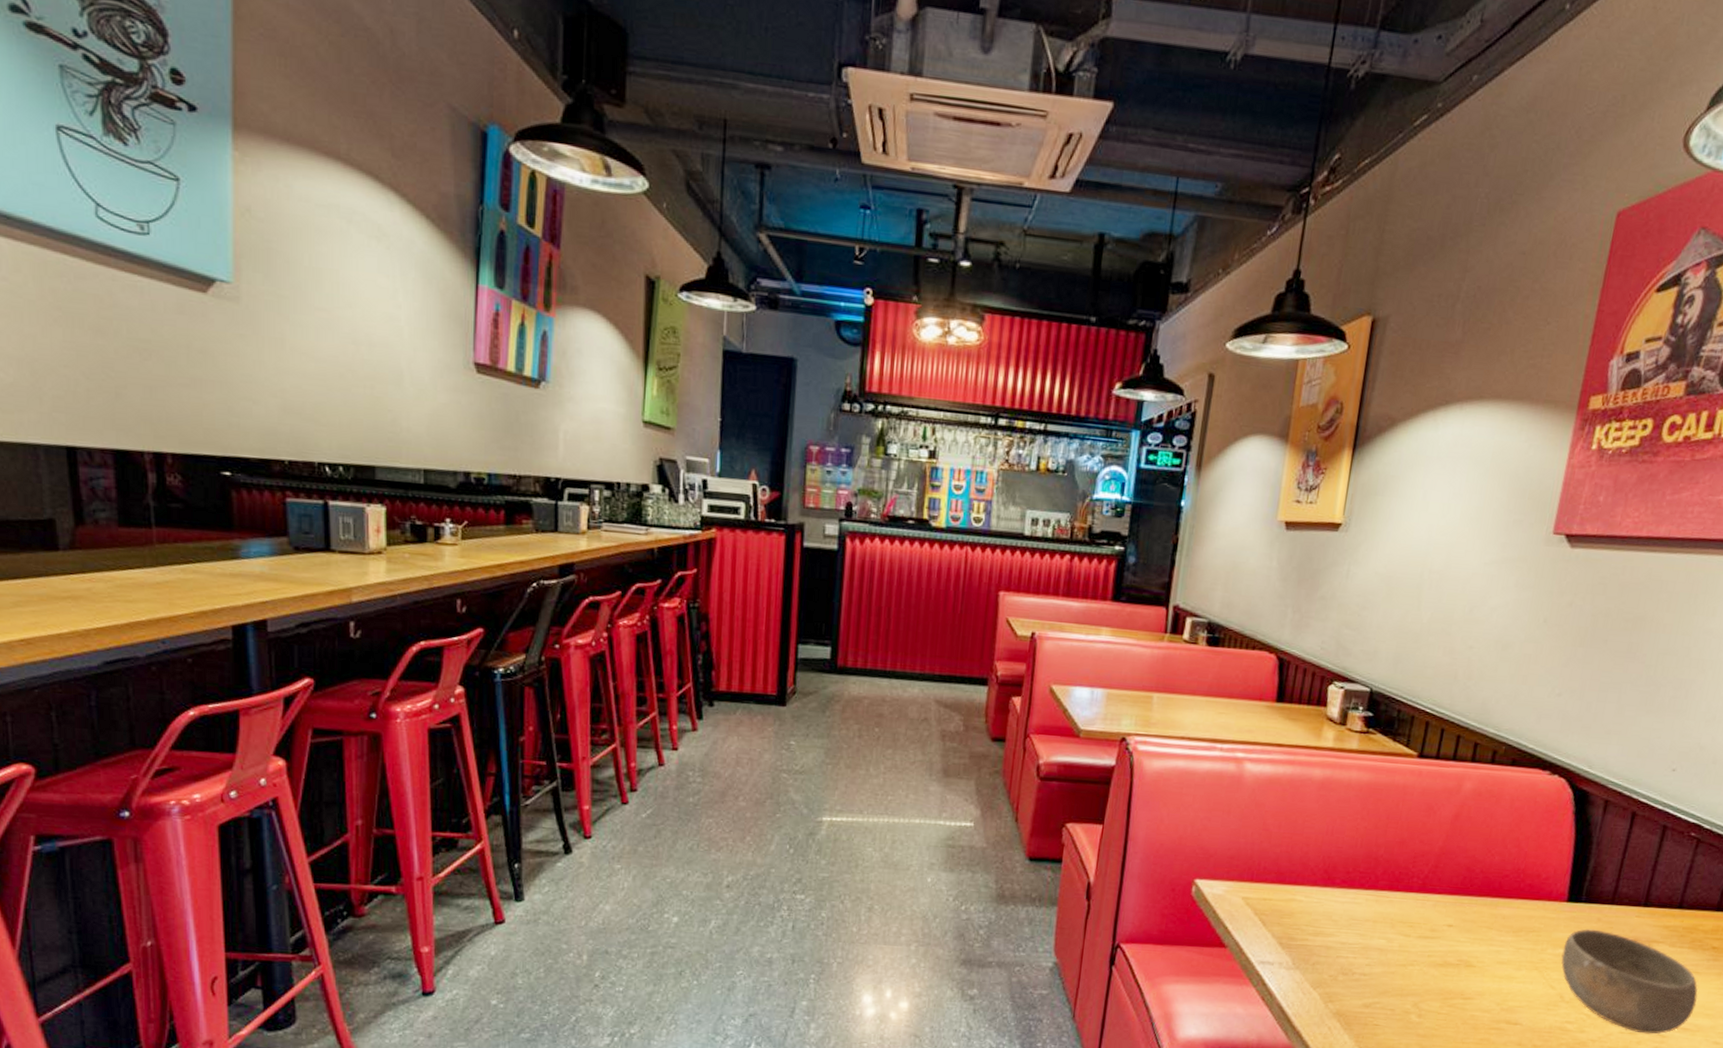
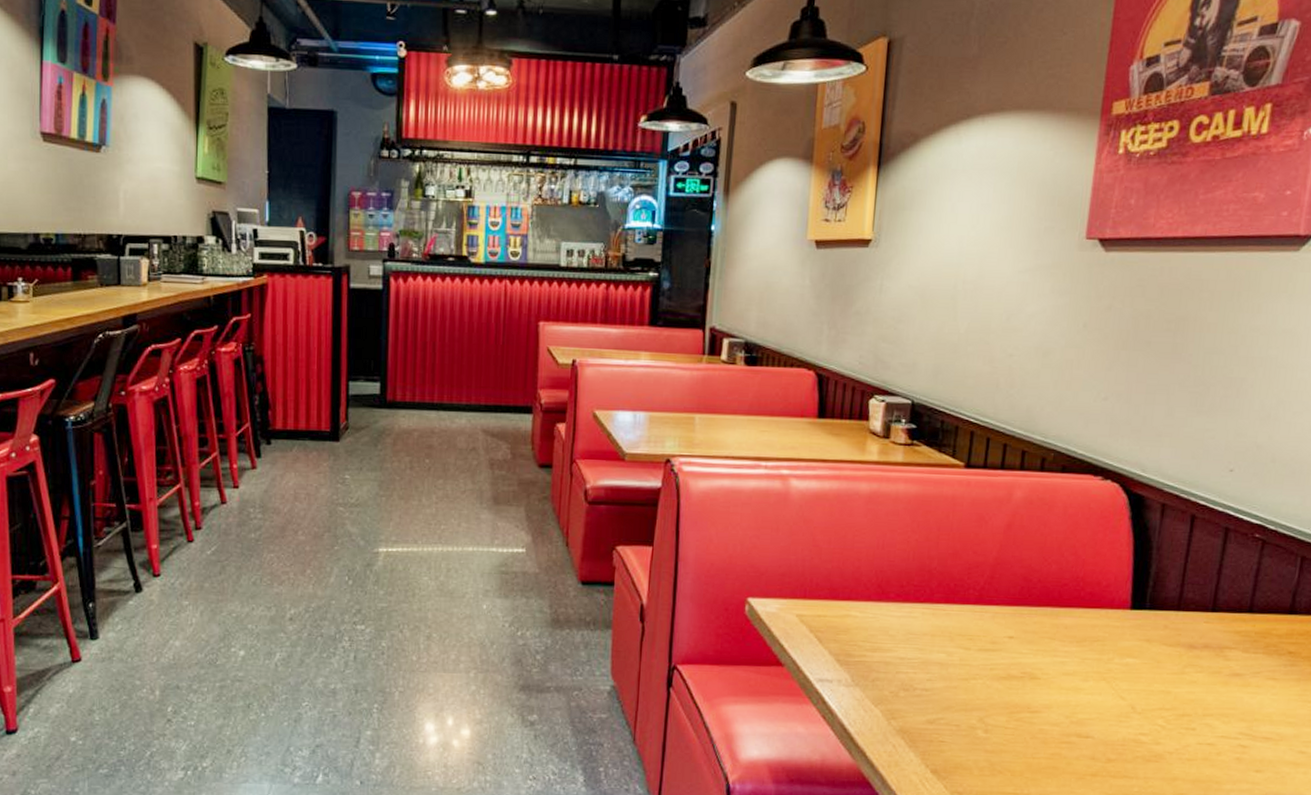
bowl: present [1561,929,1698,1035] -> none [1129,636,1278,745]

